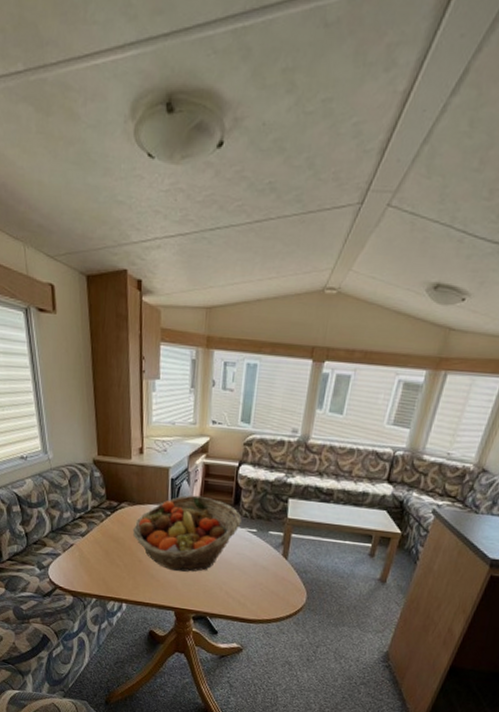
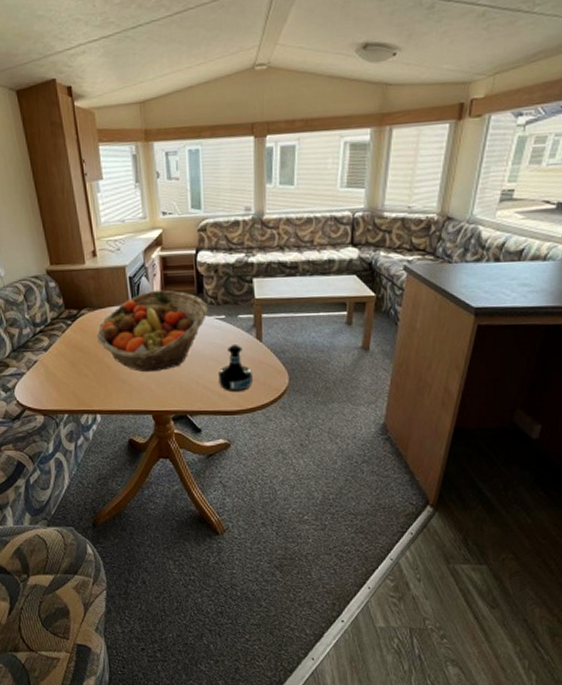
tequila bottle: none [241,558,275,603] -> present [218,345,254,393]

